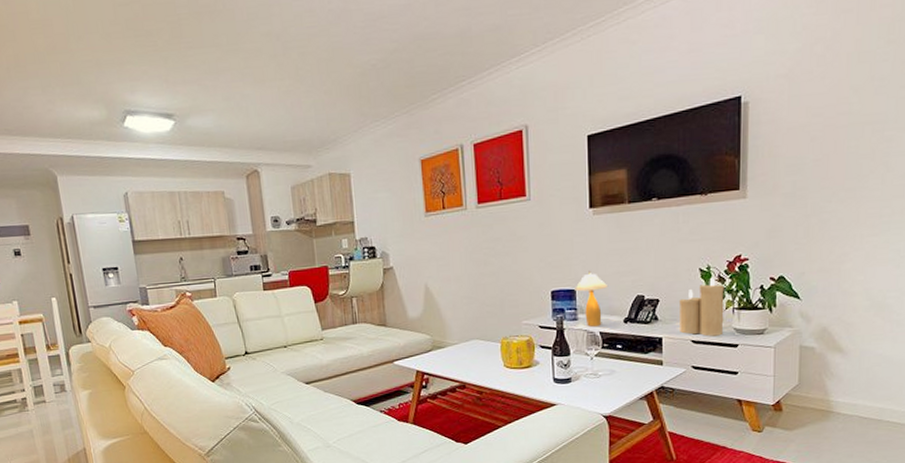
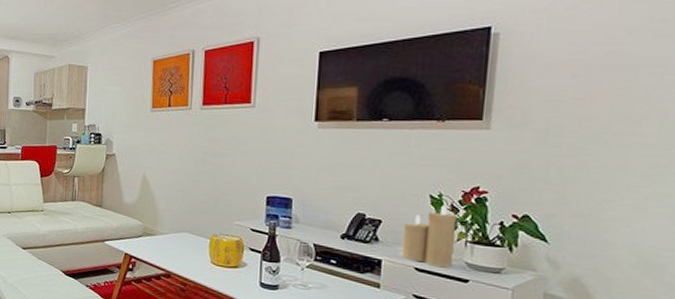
table lamp: present [575,270,609,327] -> none [291,181,328,238]

